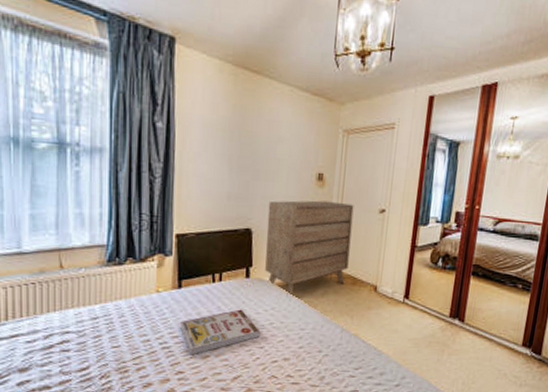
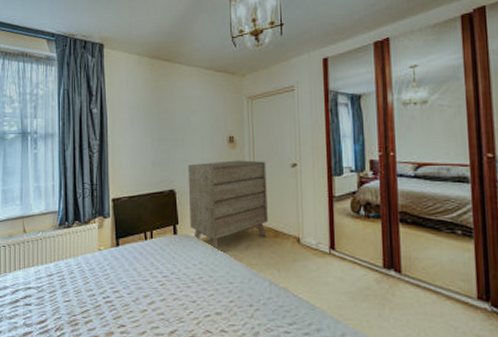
book: present [180,309,261,356] -> none [120,264,192,310]

